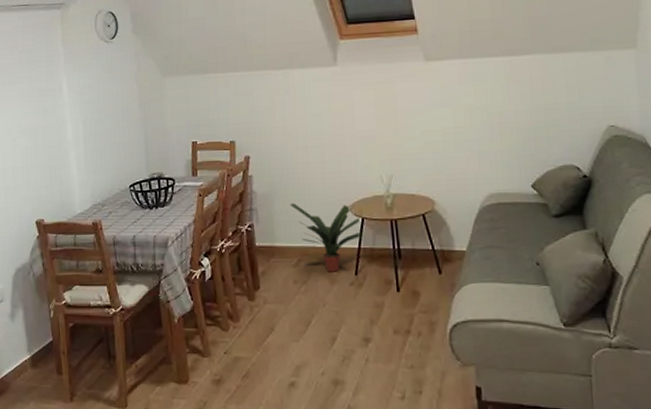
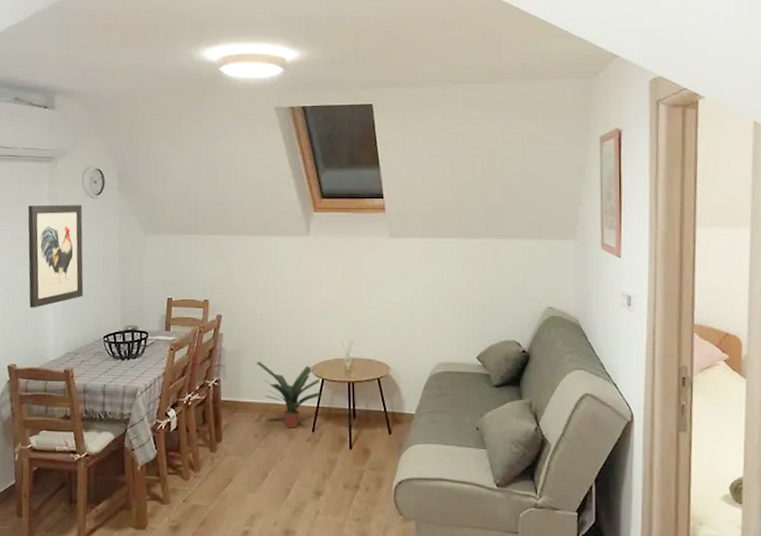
wall art: none [42,51,106,161] -> present [27,205,84,308]

